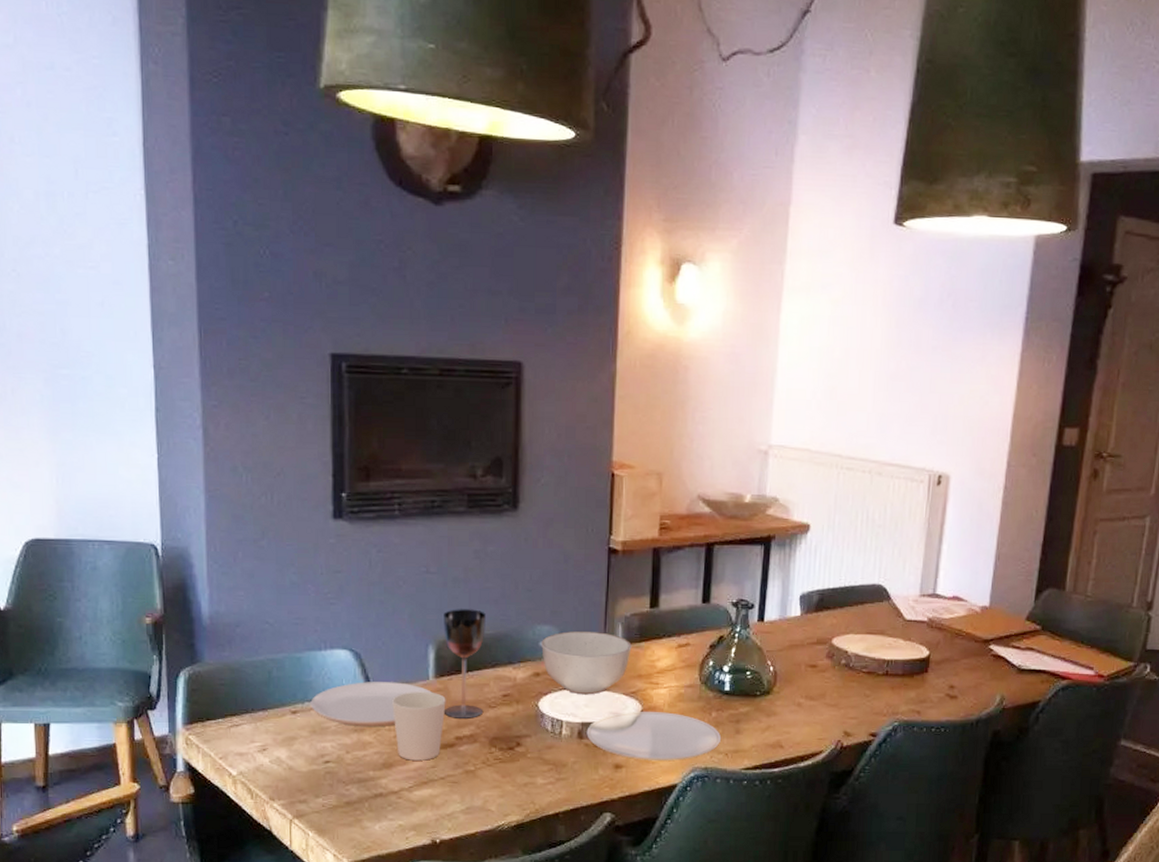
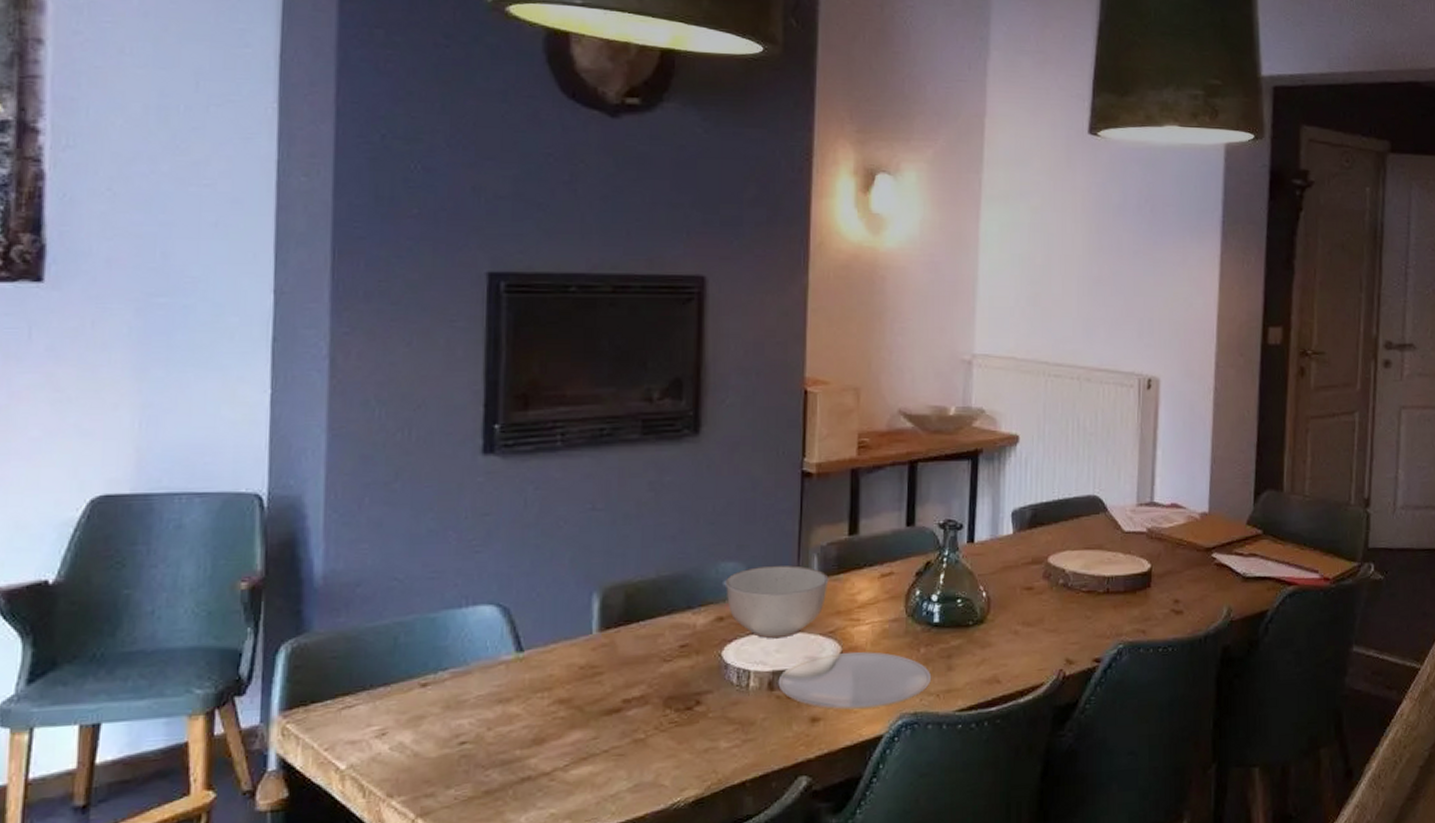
plate: present [310,682,433,727] -> none [445,639,597,697]
dixie cup: present [392,691,446,761] -> none [547,648,612,733]
wineglass: present [443,609,486,719] -> none [609,548,661,678]

